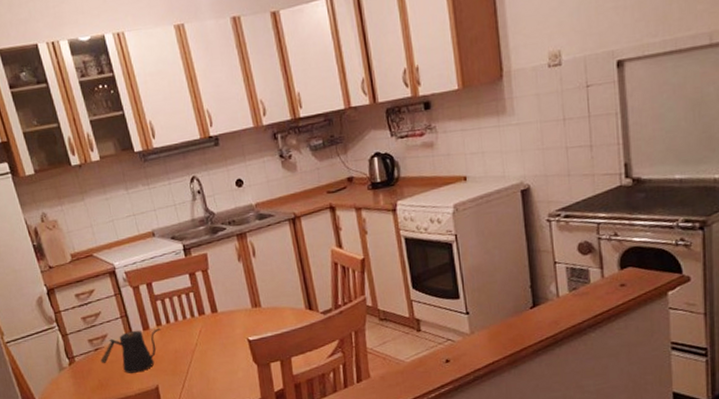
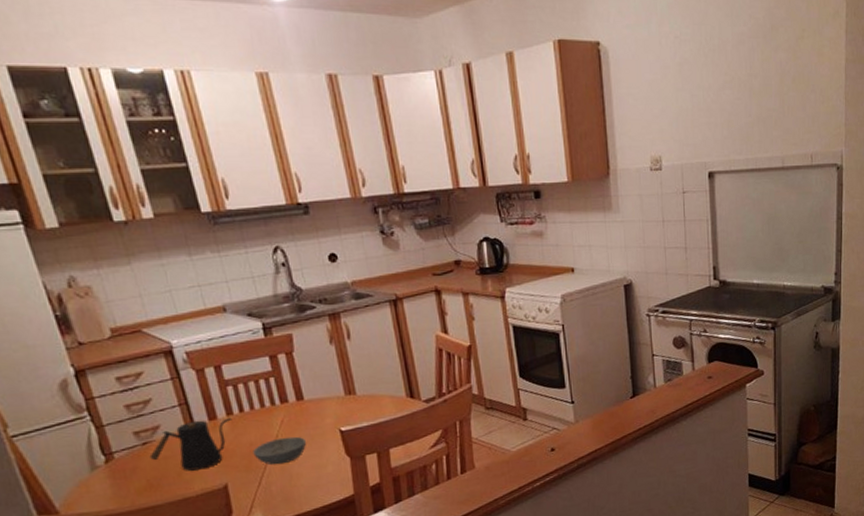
bowl: none [177,345,221,370] -> present [253,436,307,465]

